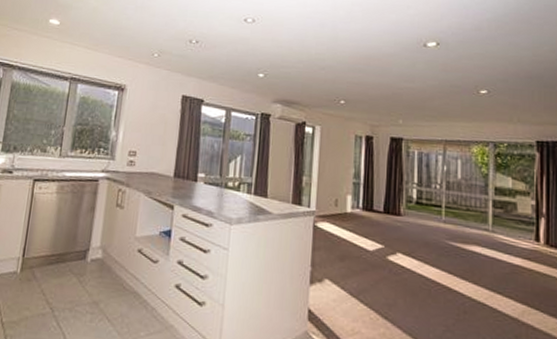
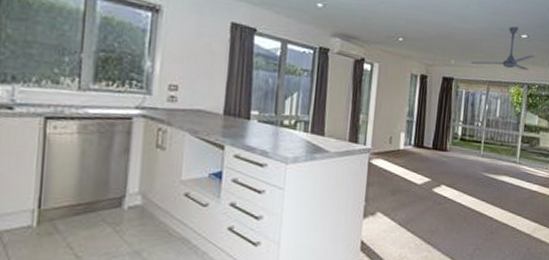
ceiling fan: none [421,82,499,128] -> present [470,26,535,71]

